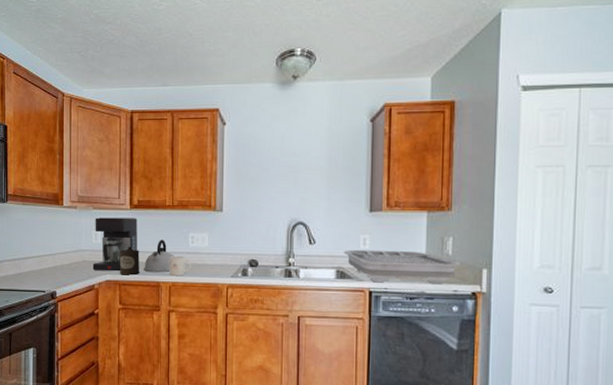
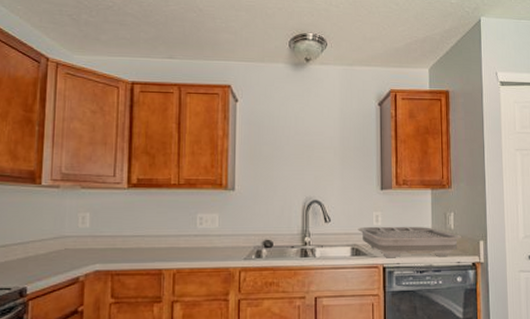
coffee maker: present [92,217,137,272] -> none [77,198,136,260]
canister: present [119,246,139,276] -> none [112,230,138,264]
kettle: present [144,240,175,273] -> none [143,222,180,259]
mug: present [169,256,191,277] -> none [173,240,199,263]

